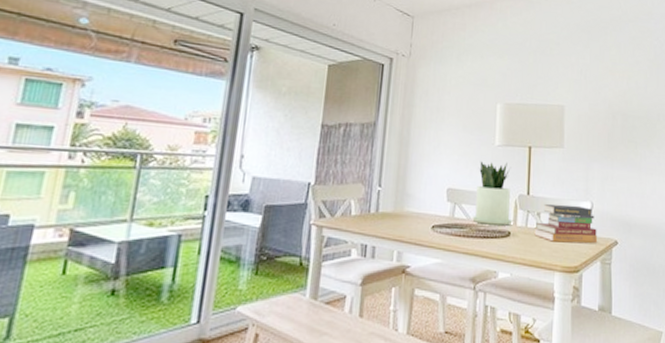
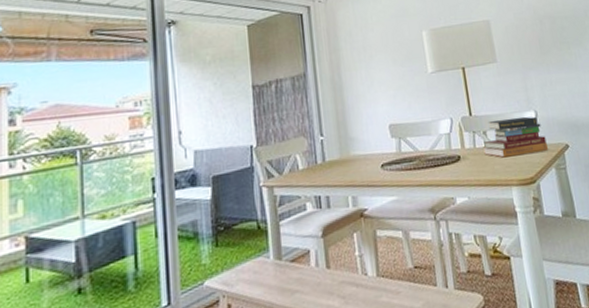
planter: present [472,161,513,226] -> none [416,87,461,154]

